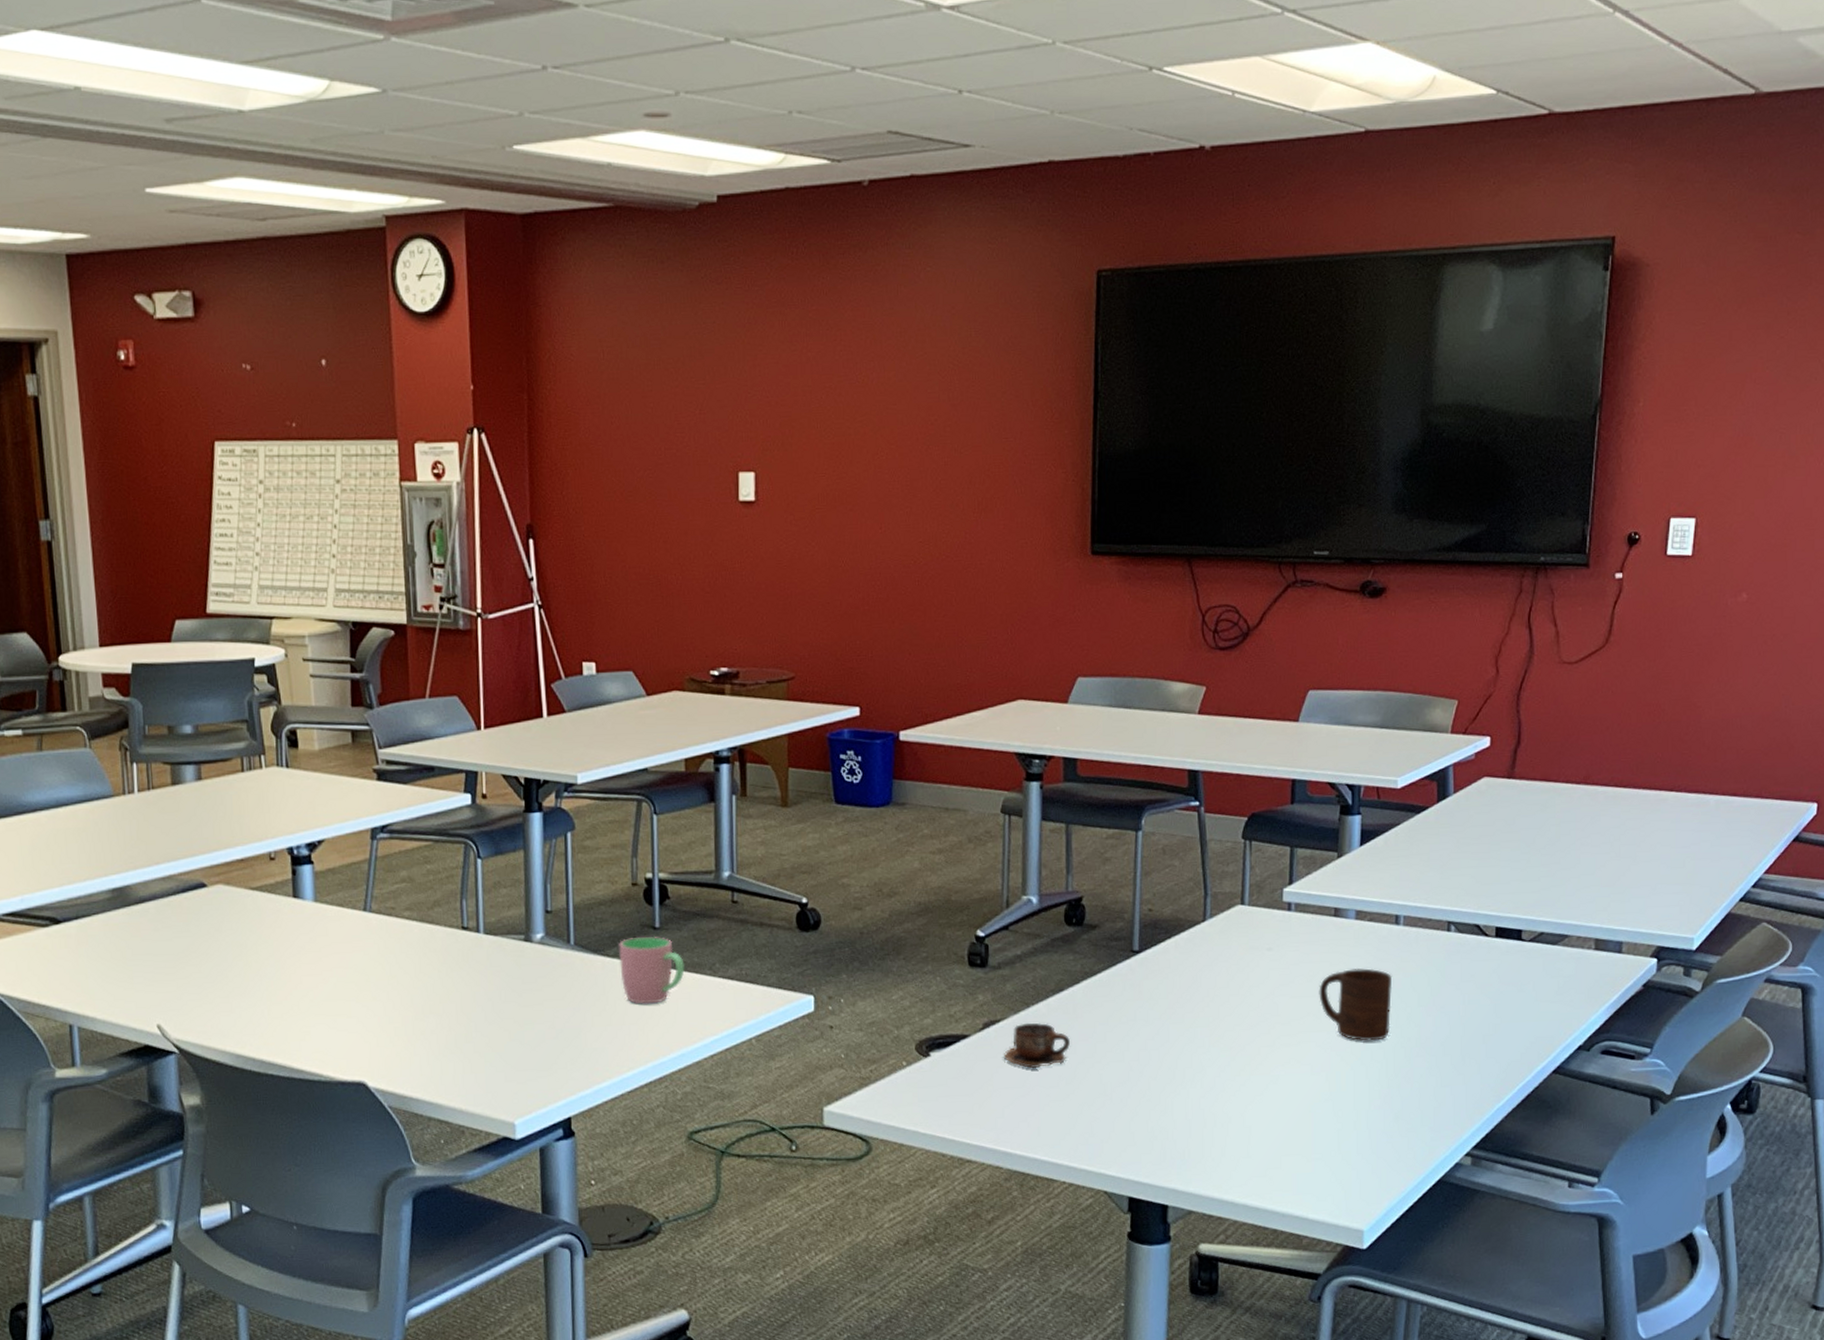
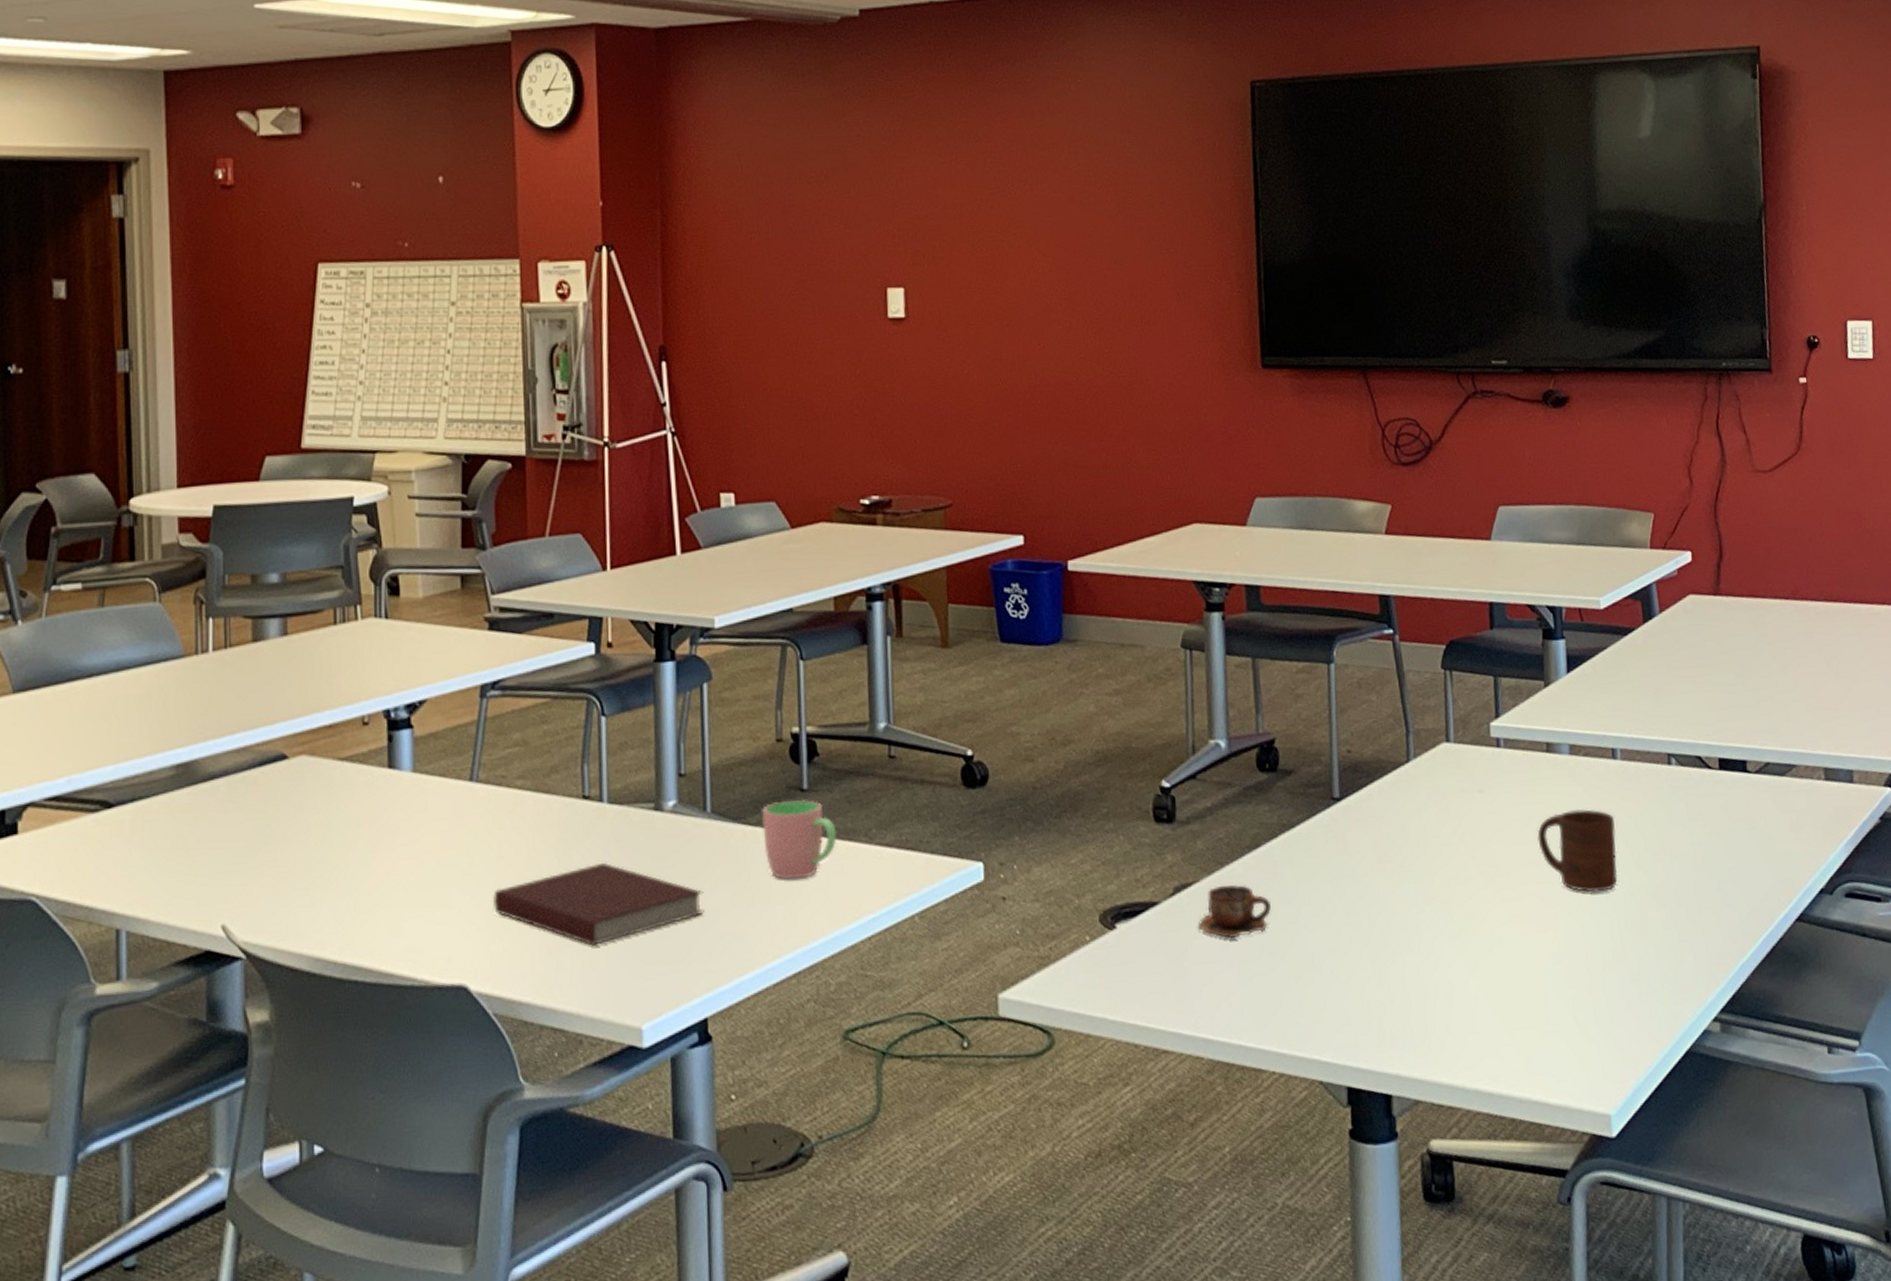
notebook: none [385,984,568,1054] -> present [492,862,704,946]

